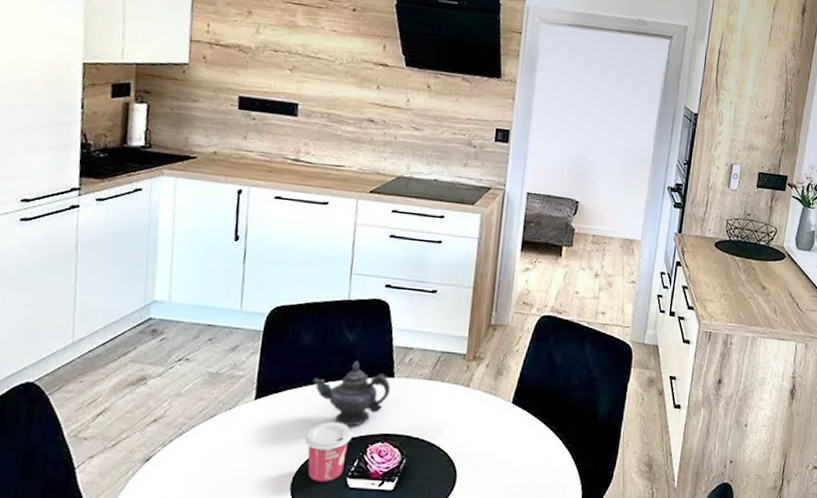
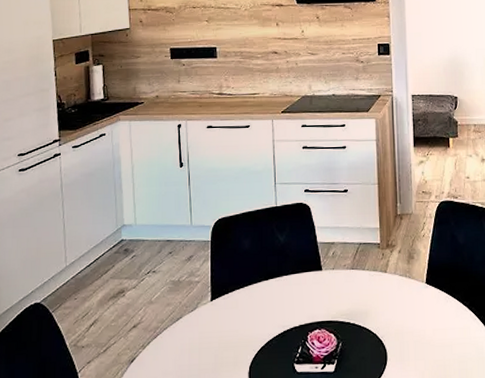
cup: present [305,422,352,482] -> none [255,314,294,370]
teapot: present [313,361,390,427] -> none [256,259,320,318]

